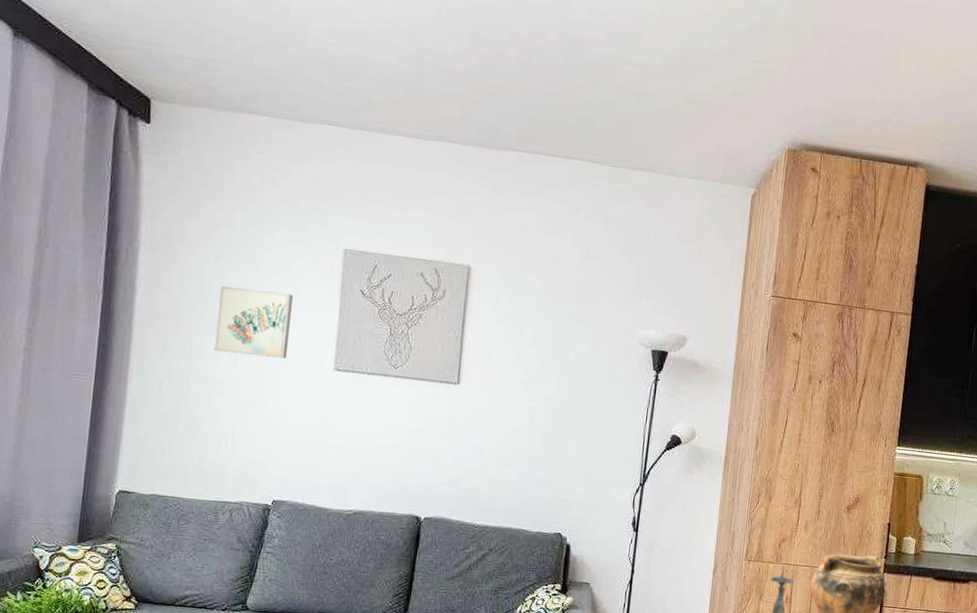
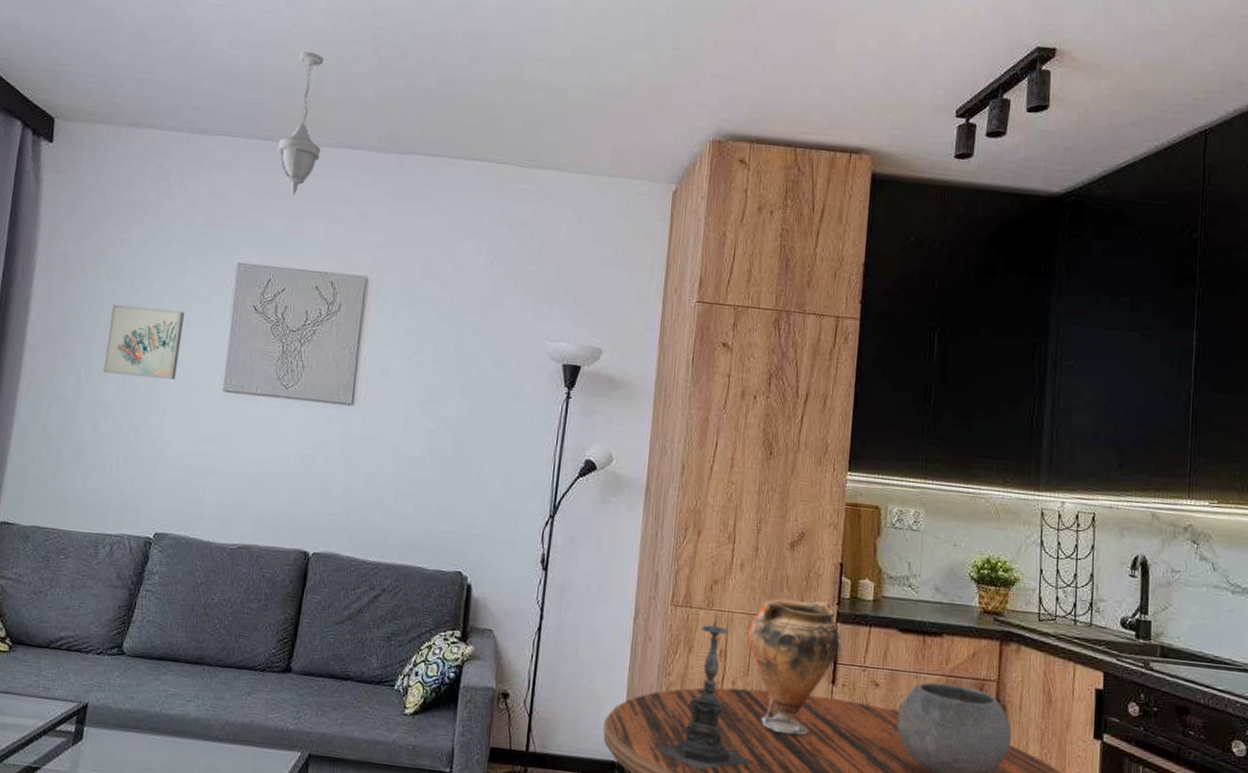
pendant light: none [380,45,423,186] -> present [278,52,324,195]

